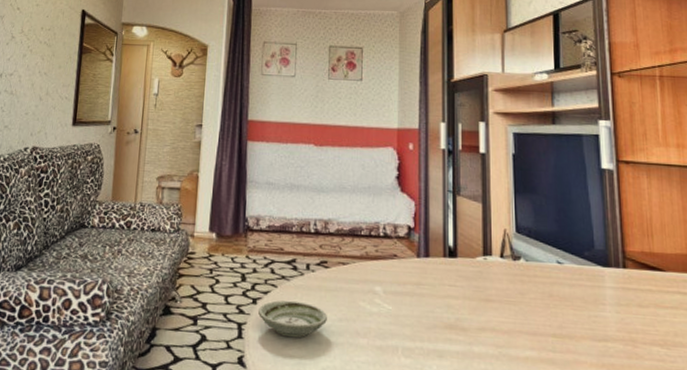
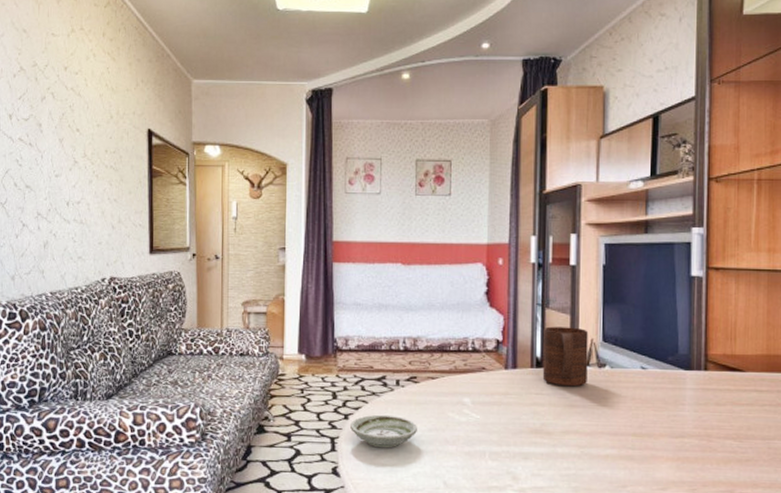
cup: none [455,214,502,280] -> present [542,326,588,387]

